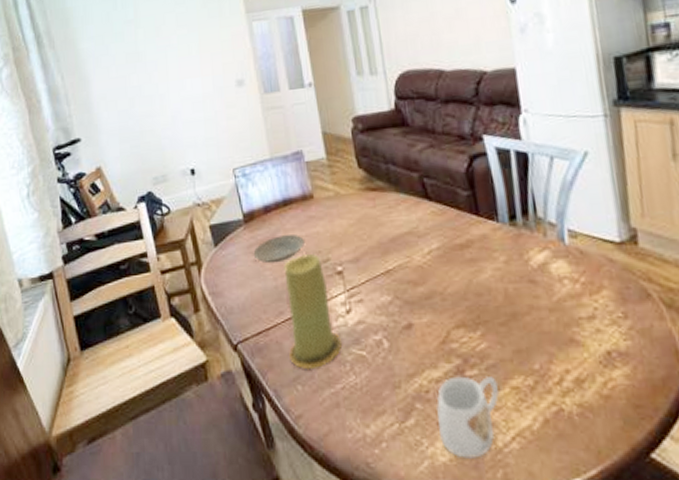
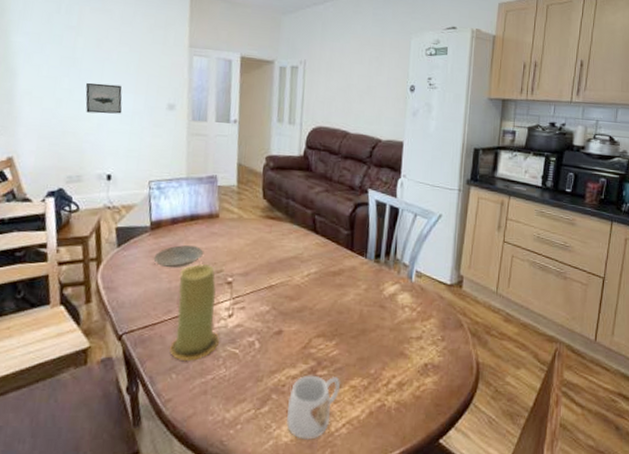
wall art: none [154,70,193,107] -> present [85,82,122,114]

